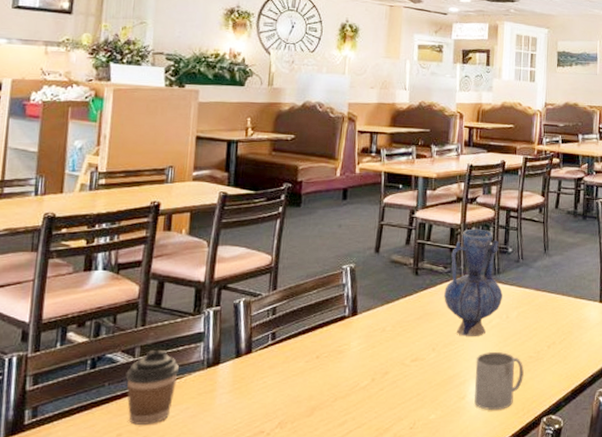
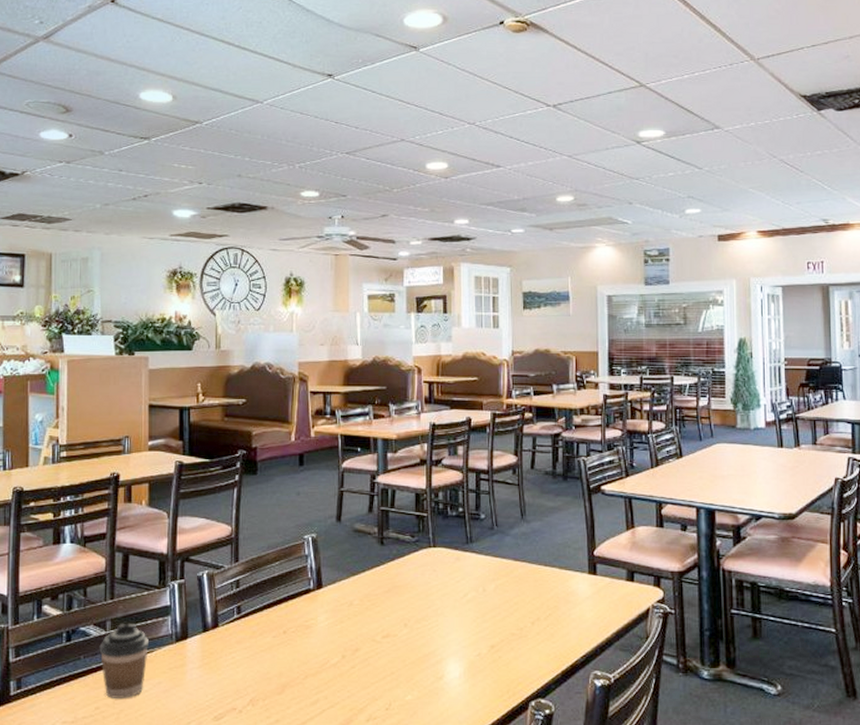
vase: present [444,228,503,336] -> none [413,493,477,611]
mug: present [474,351,524,411] -> none [452,627,506,693]

